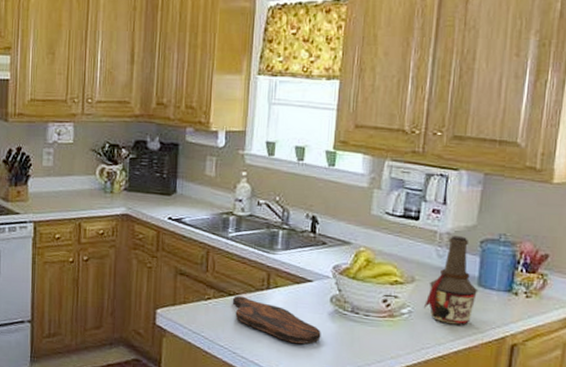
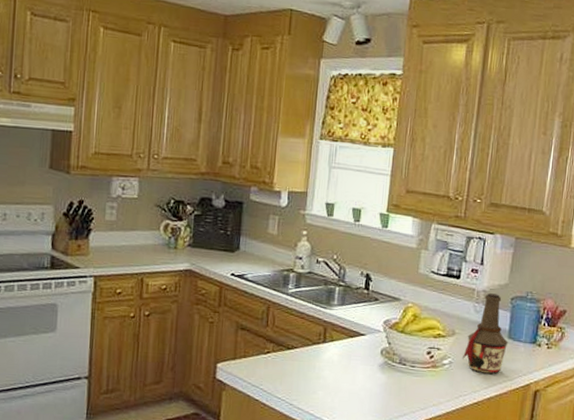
cutting board: present [232,296,321,344] -> none [290,349,372,395]

